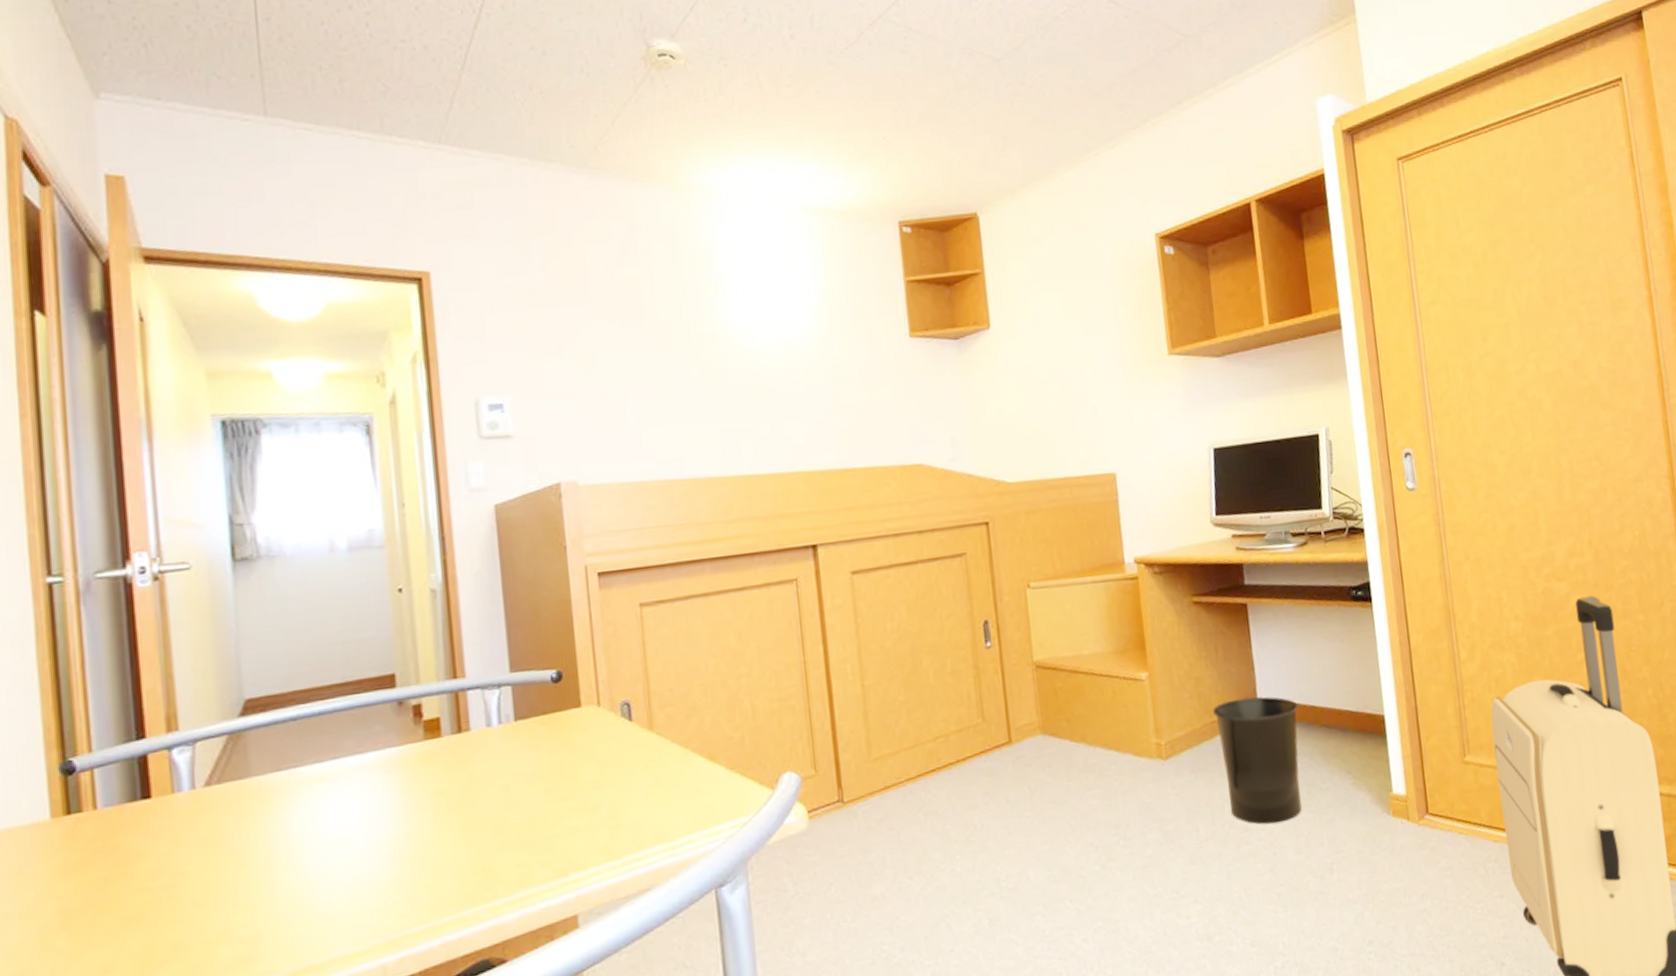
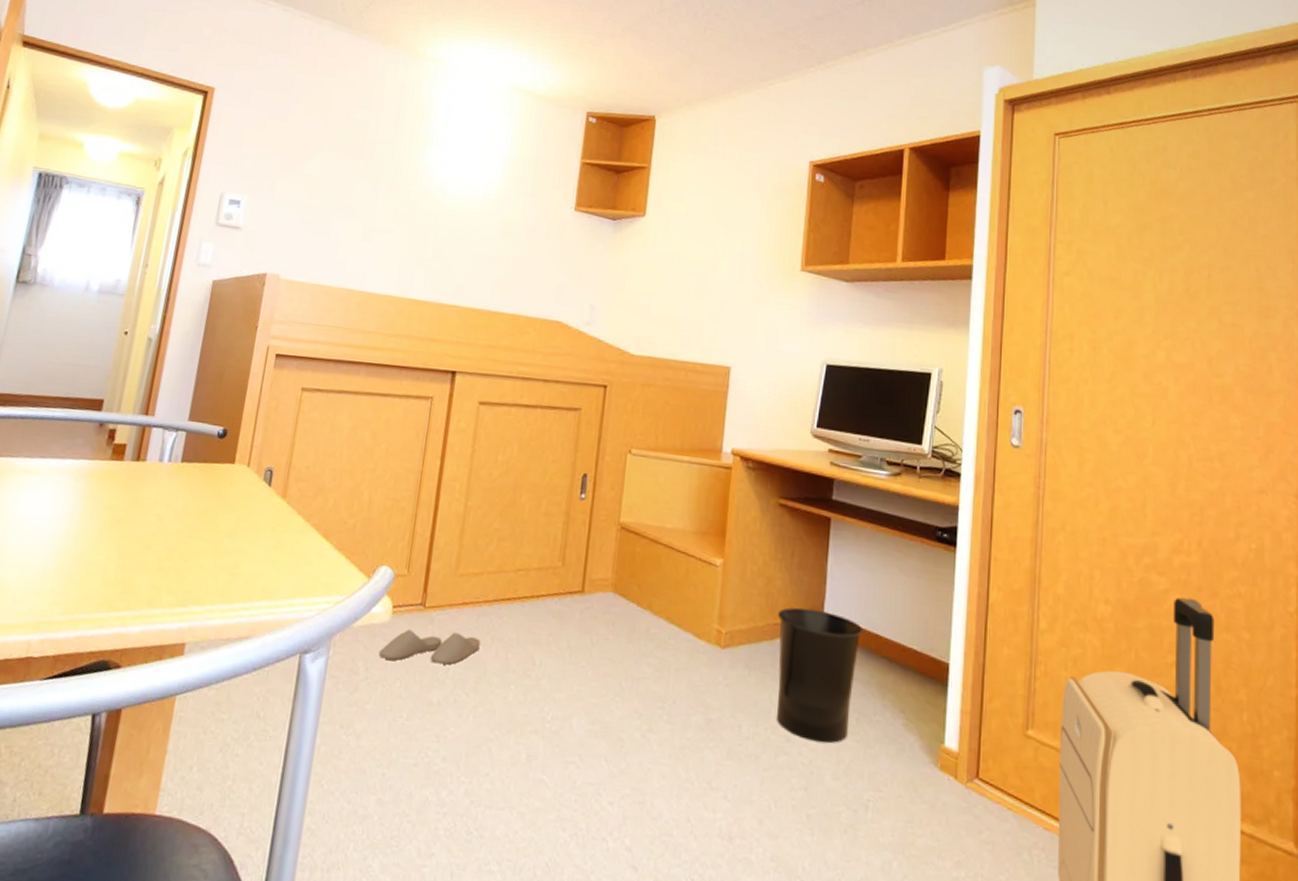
slippers: none [804,819,914,868] -> present [379,630,481,665]

